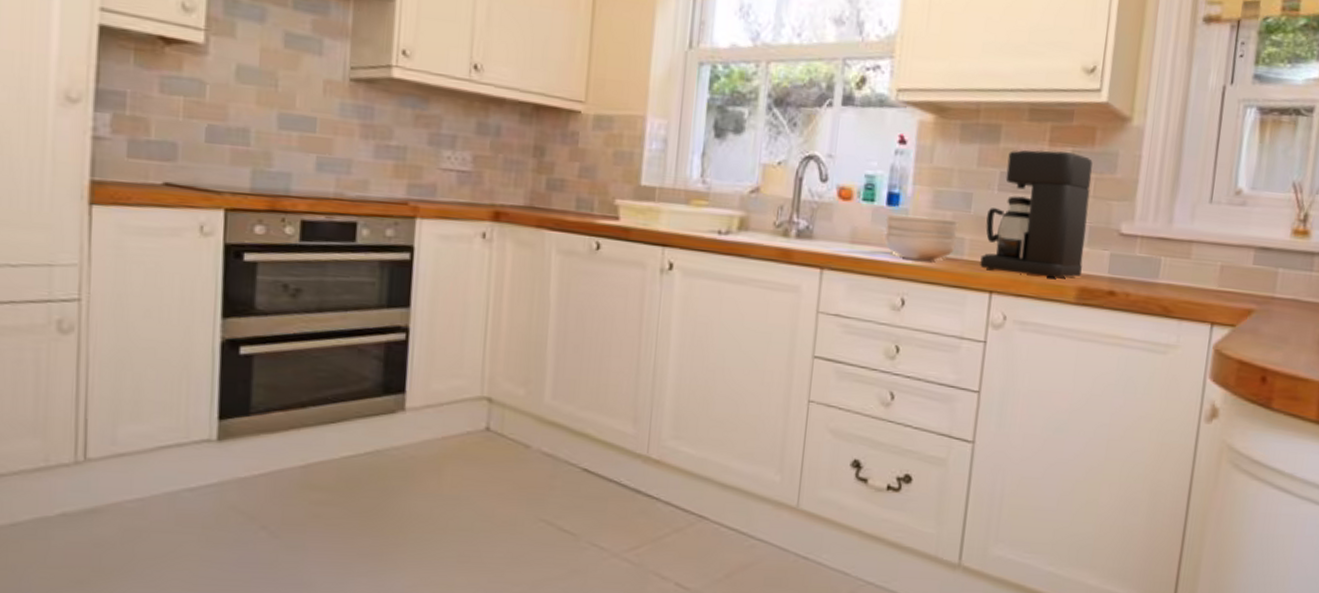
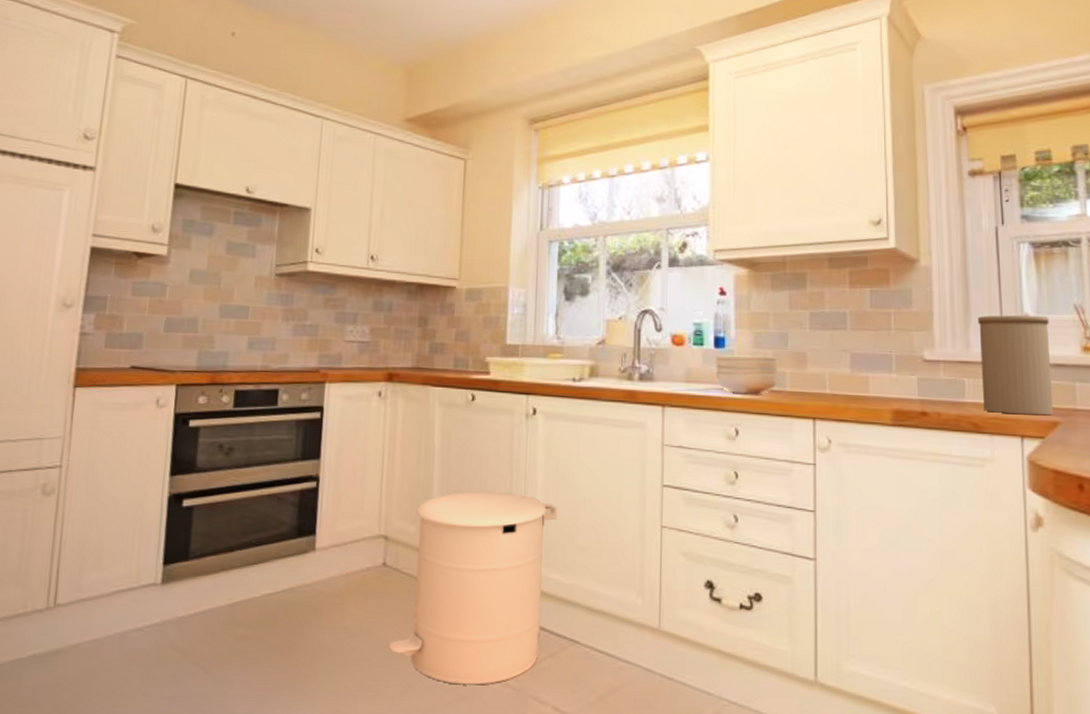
trash can: none [492,353,692,559] -> present [389,491,557,685]
coffee maker: present [980,150,1093,278] -> none [802,292,893,403]
canister: none [1176,188,1264,302] -> present [978,315,1054,416]

